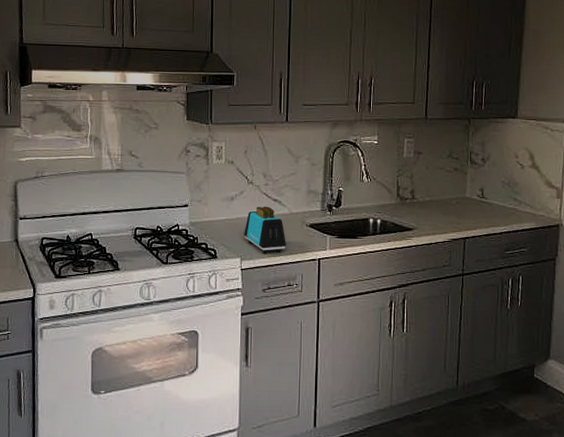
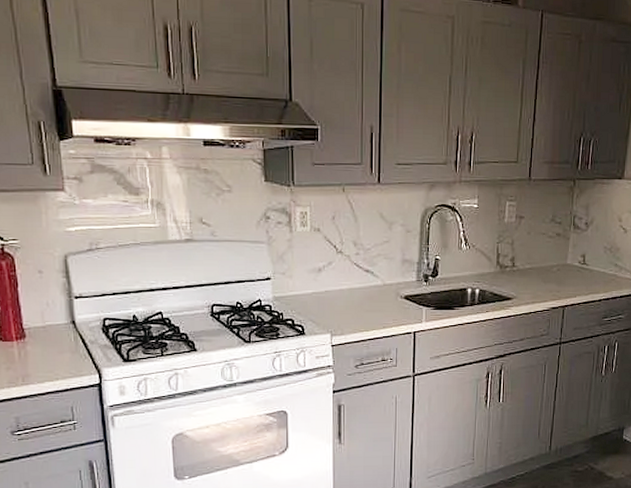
toaster: present [244,206,286,254] -> none [333,277,379,328]

